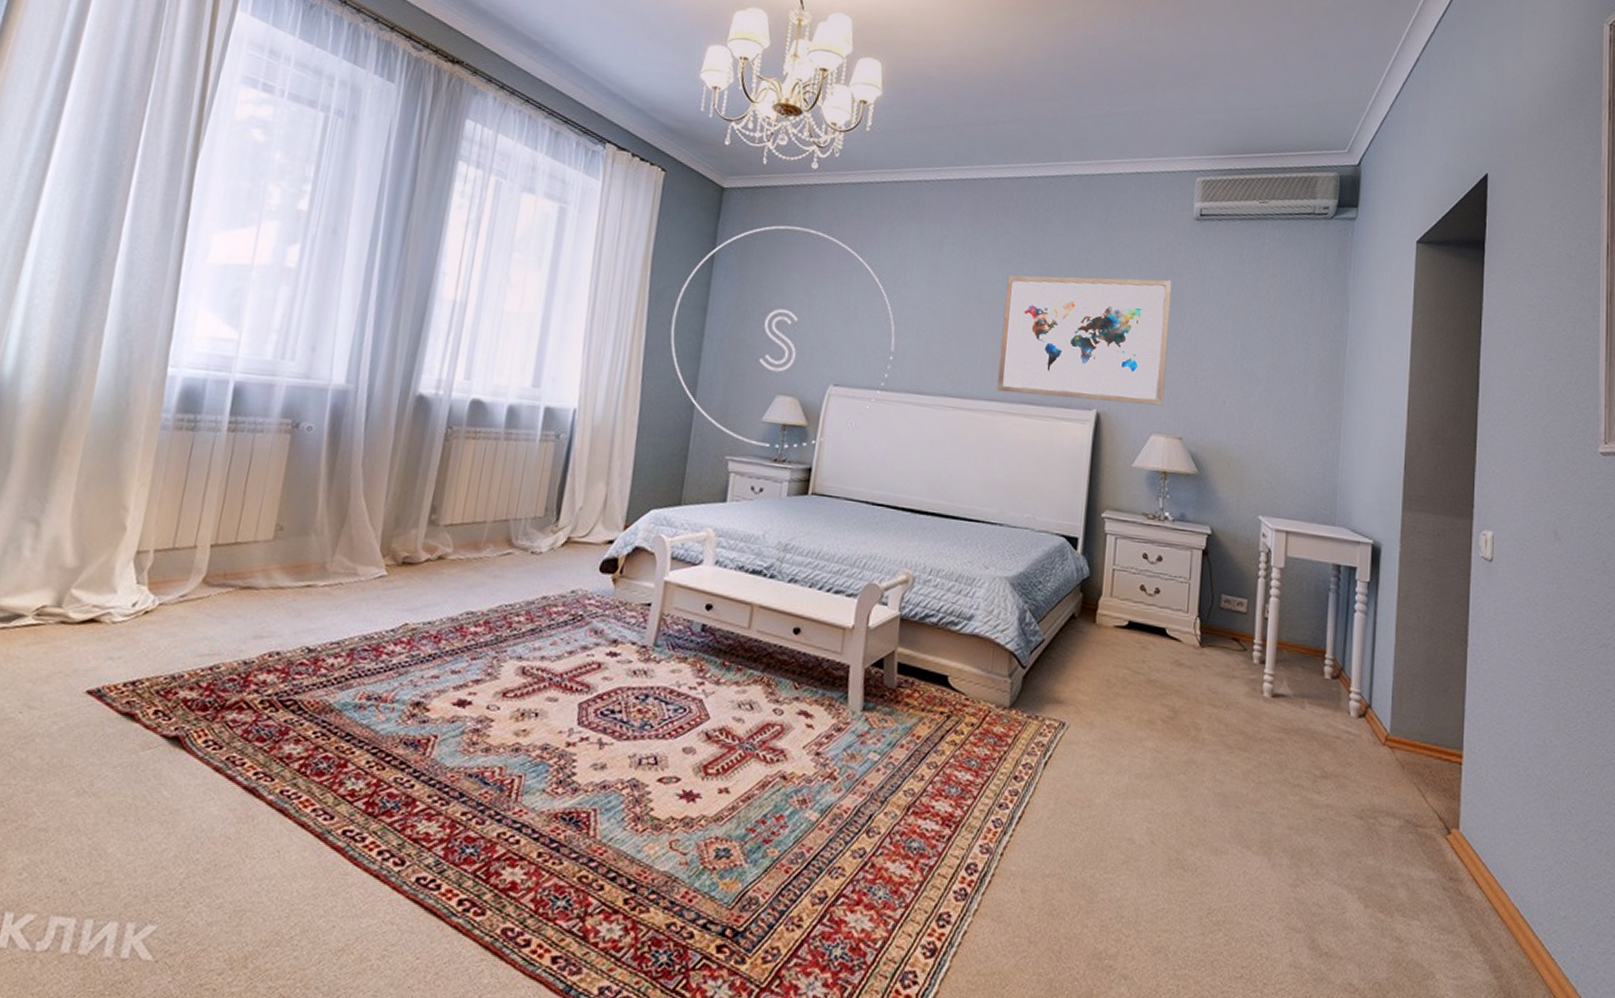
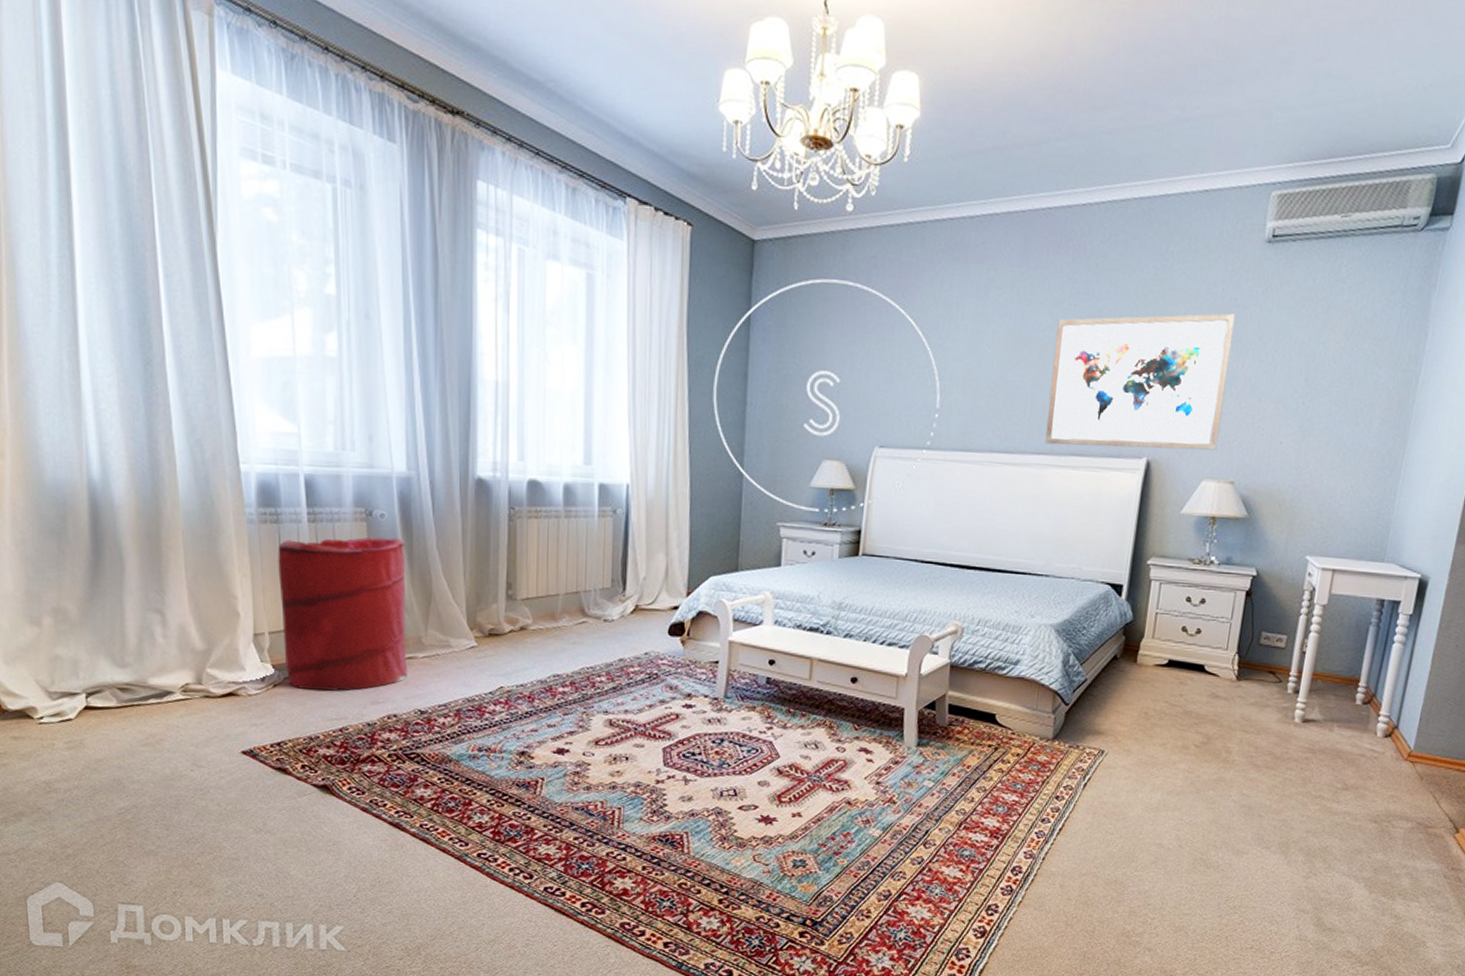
laundry hamper: none [163,448,328,622] -> present [277,537,408,692]

